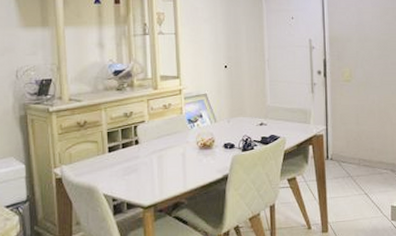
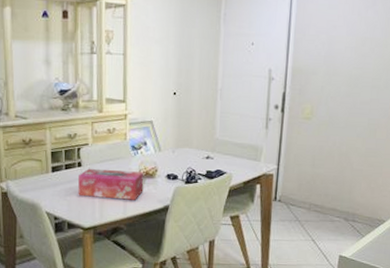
tissue box: none [135,144,202,174] -> present [77,168,144,200]

